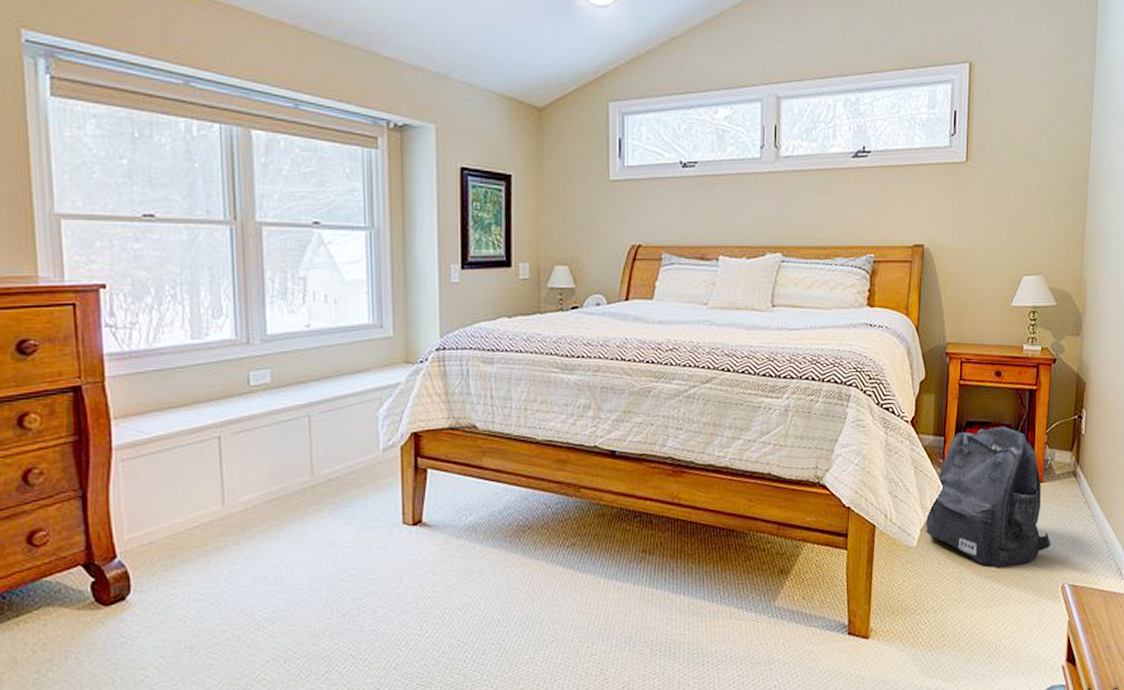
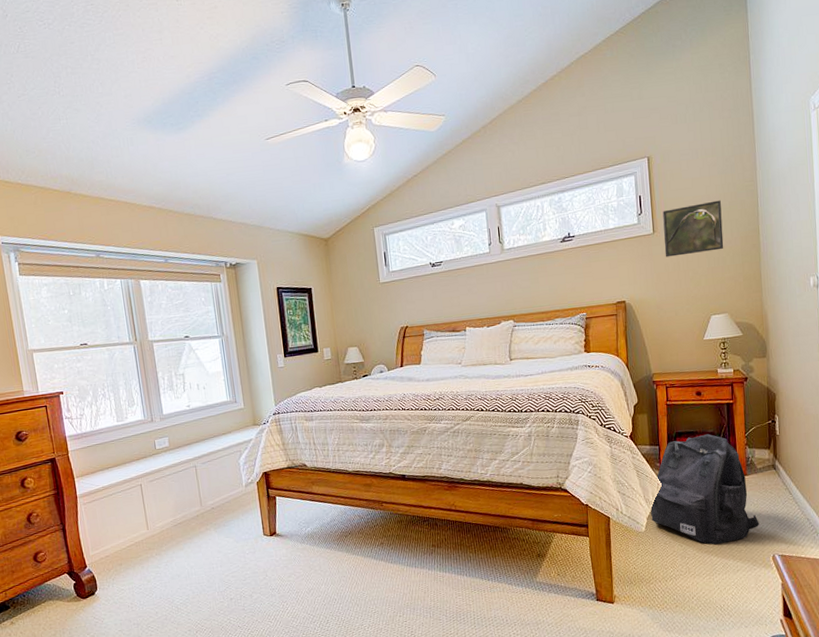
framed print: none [977,131,1049,195] -> present [662,200,724,257]

